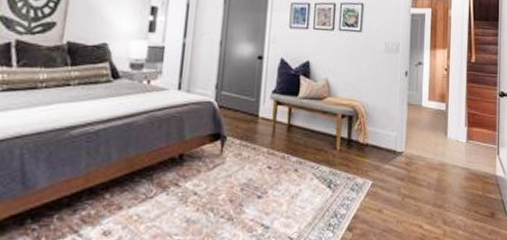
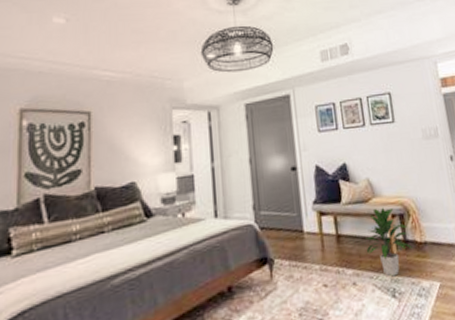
indoor plant: none [312,106,355,170] -> present [366,207,413,277]

